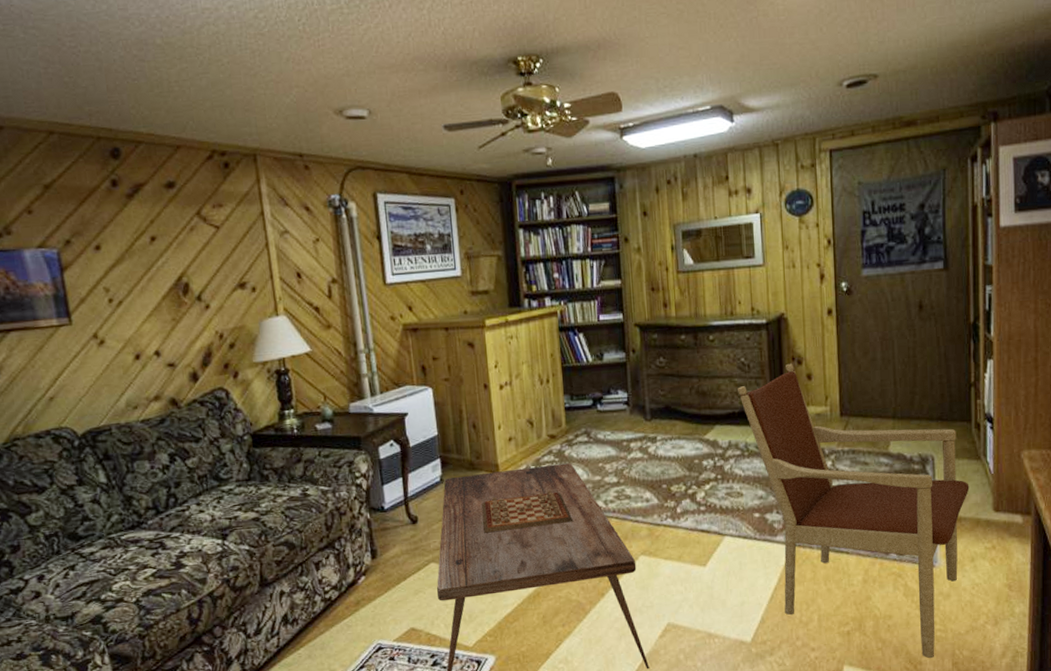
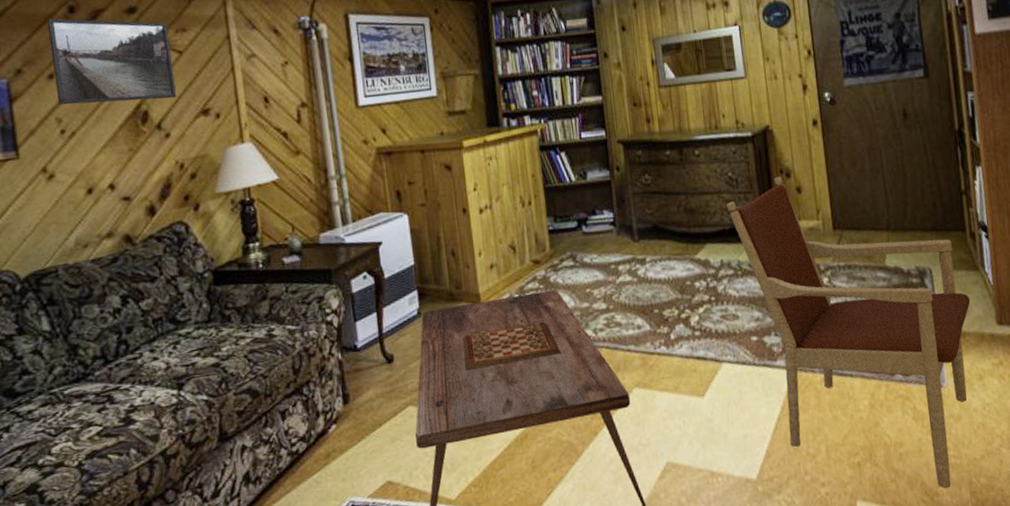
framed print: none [91,191,215,276] -> present [47,18,176,105]

